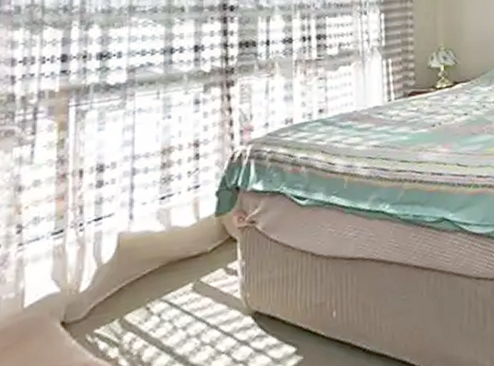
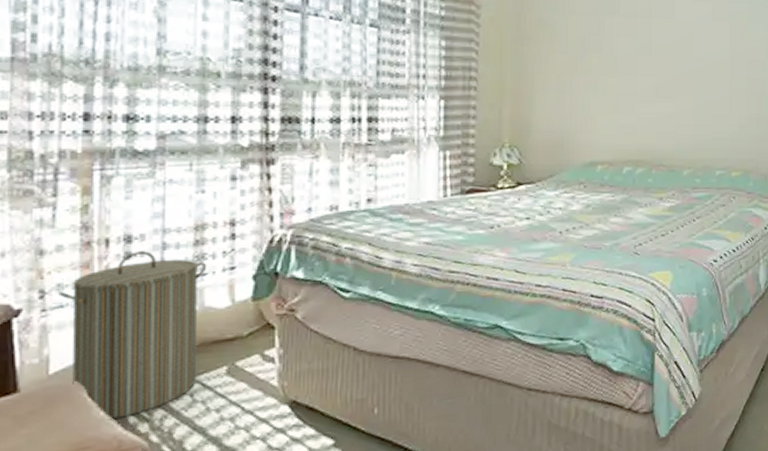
laundry hamper: none [35,178,174,349] -> present [58,251,207,421]

